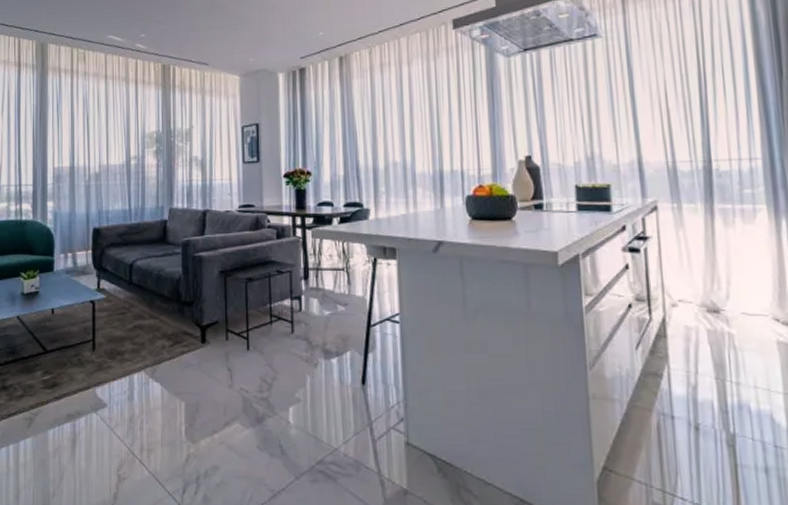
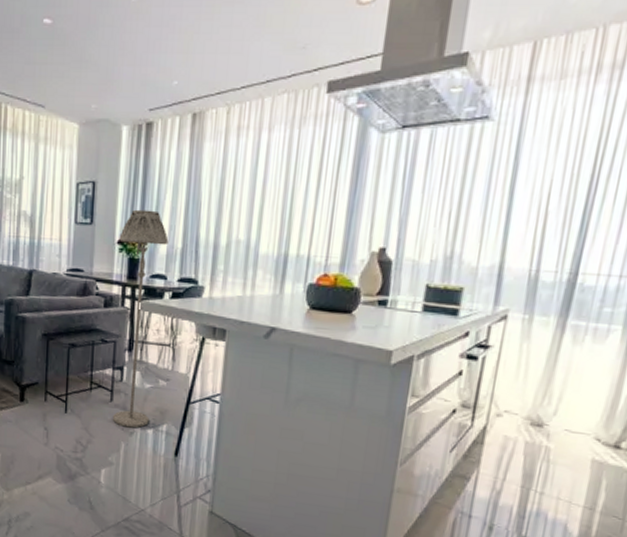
floor lamp: none [285,143,332,359] -> present [112,209,169,428]

